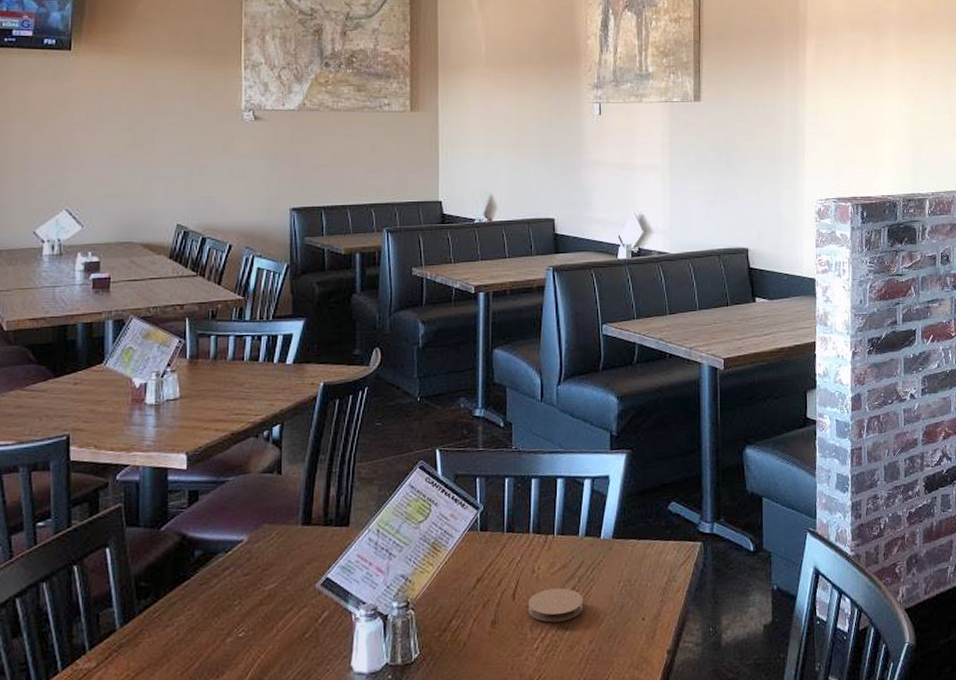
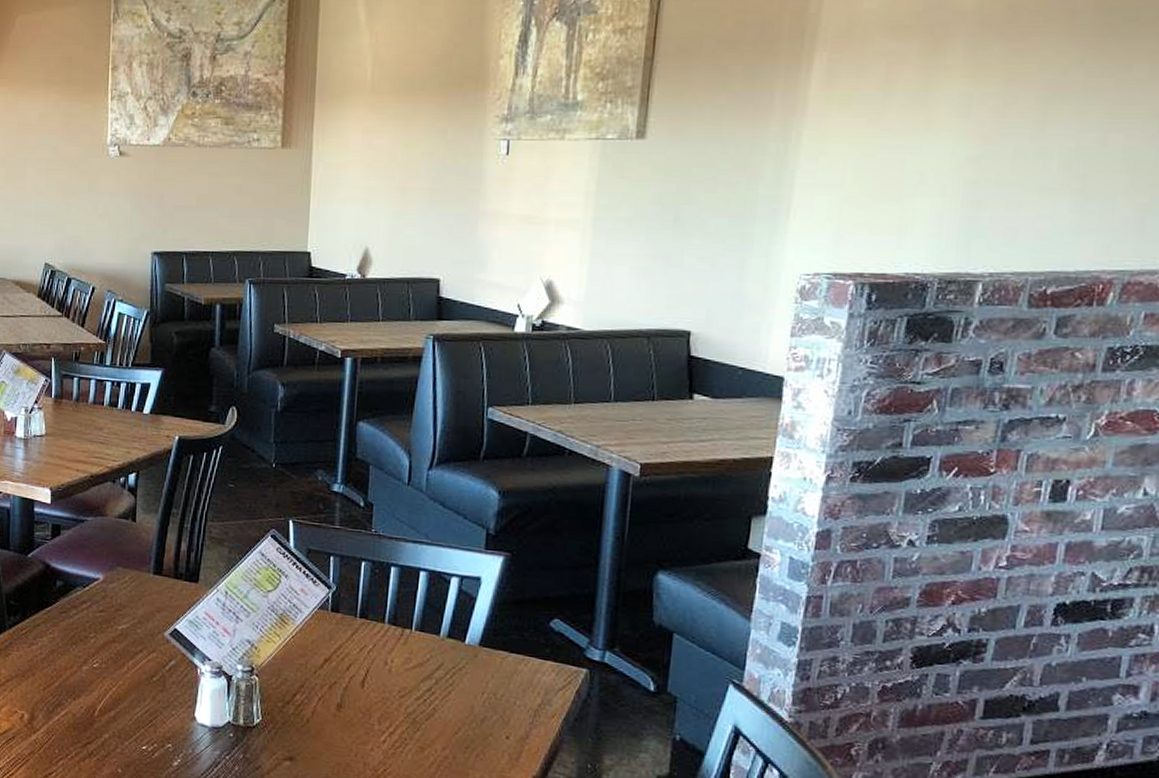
coaster: present [527,588,584,623] -> none [376,684,440,721]

